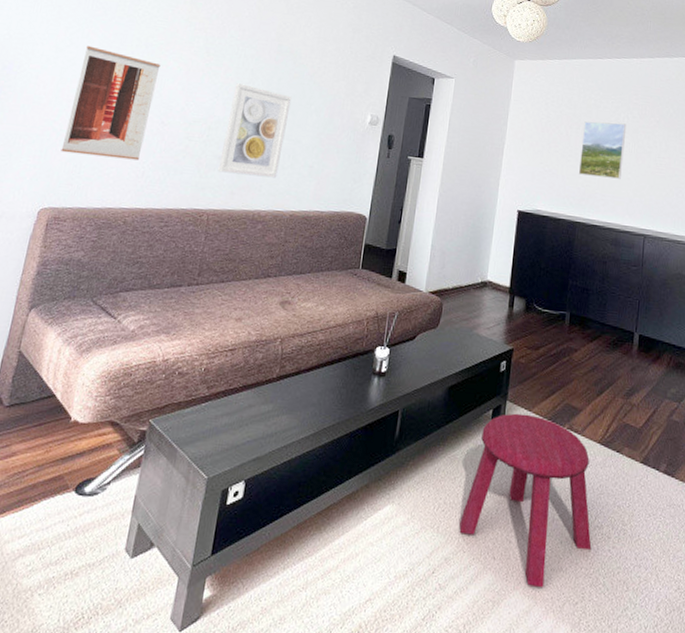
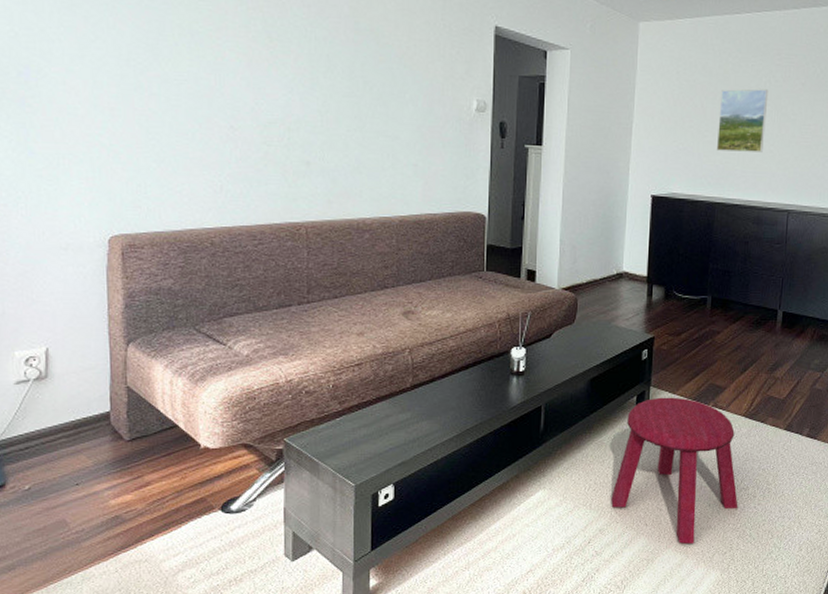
wall art: present [60,45,161,161] -> none [116,38,215,173]
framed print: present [218,82,292,178] -> none [308,72,381,181]

